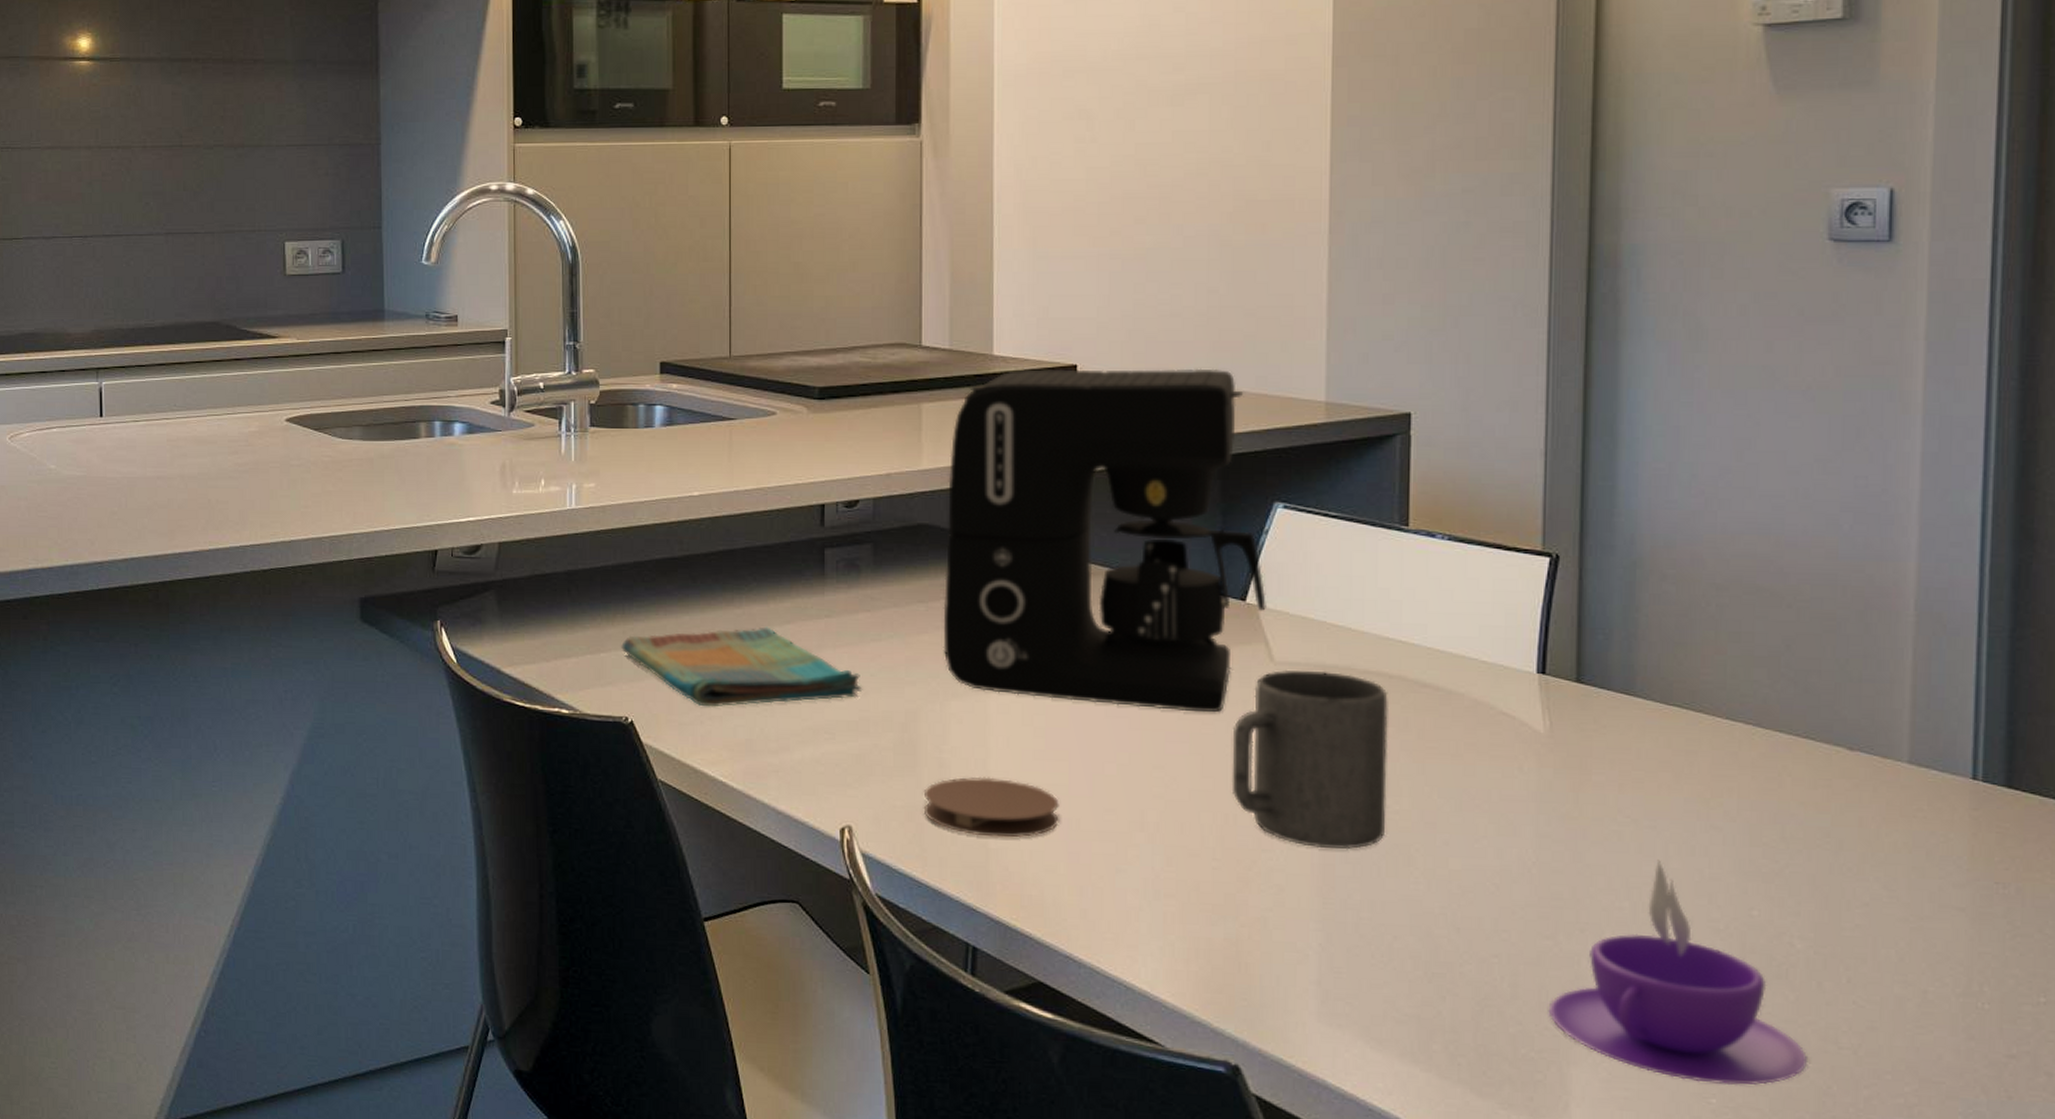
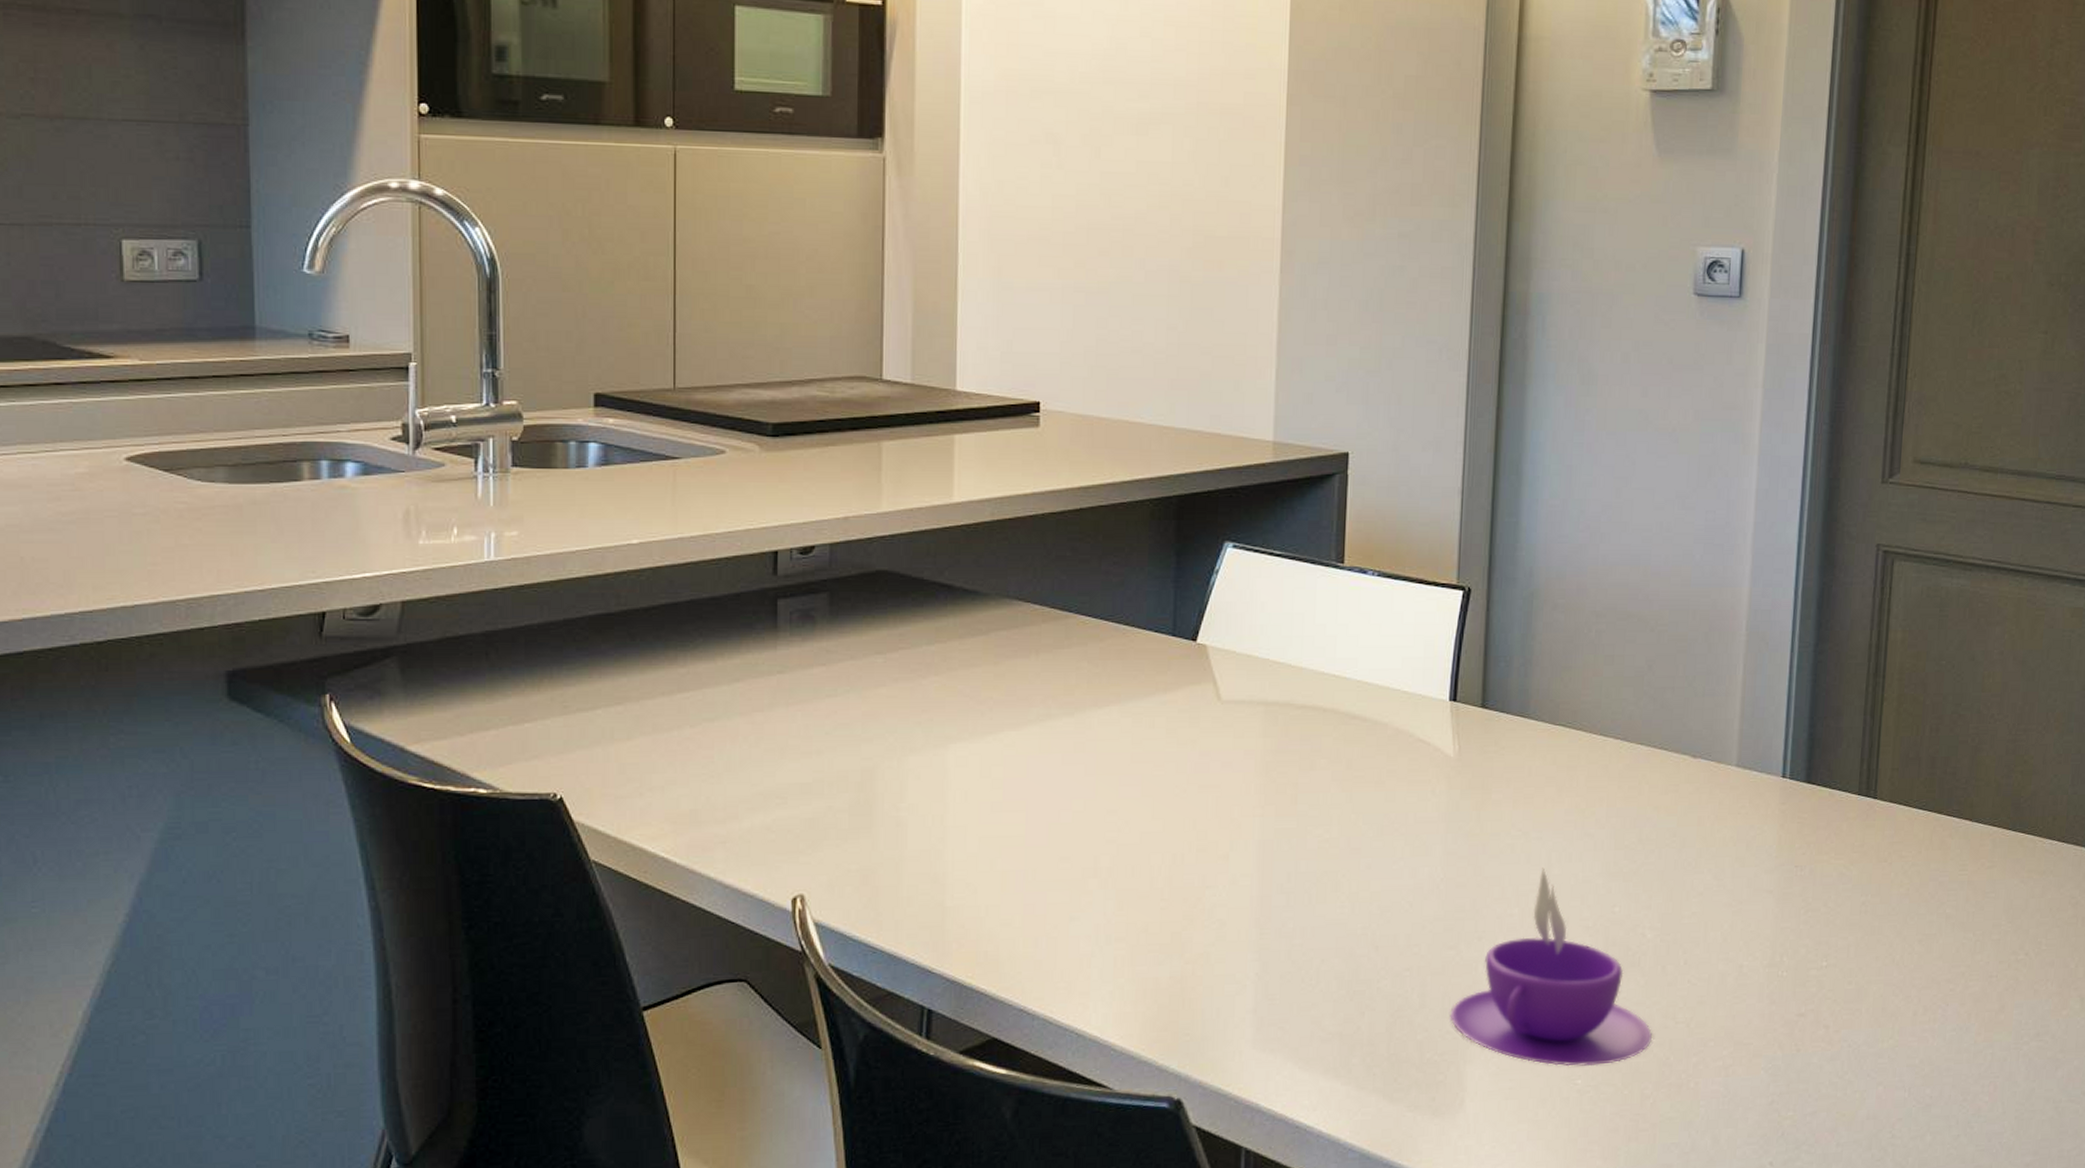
dish towel: present [621,626,863,707] -> none [549,686,817,777]
coaster: present [923,776,1059,838] -> none [879,833,1016,895]
coffee maker: present [943,368,1266,713] -> none [901,406,1216,755]
mug: present [1231,669,1388,850] -> none [1179,707,1322,881]

